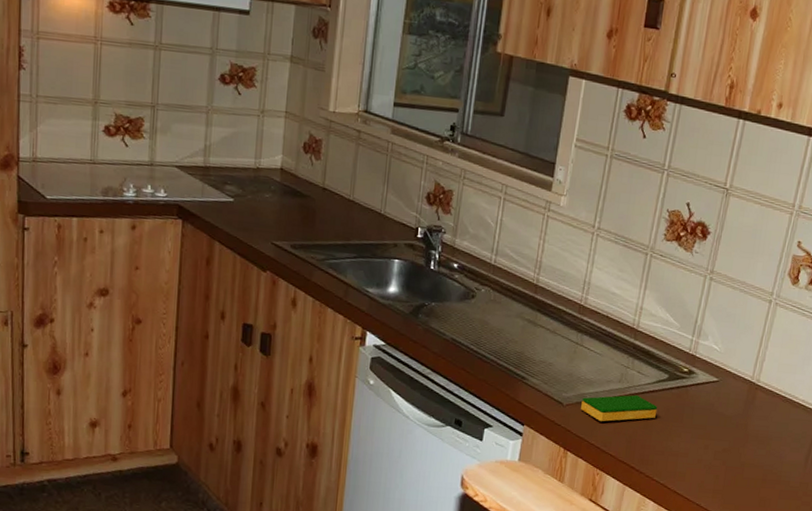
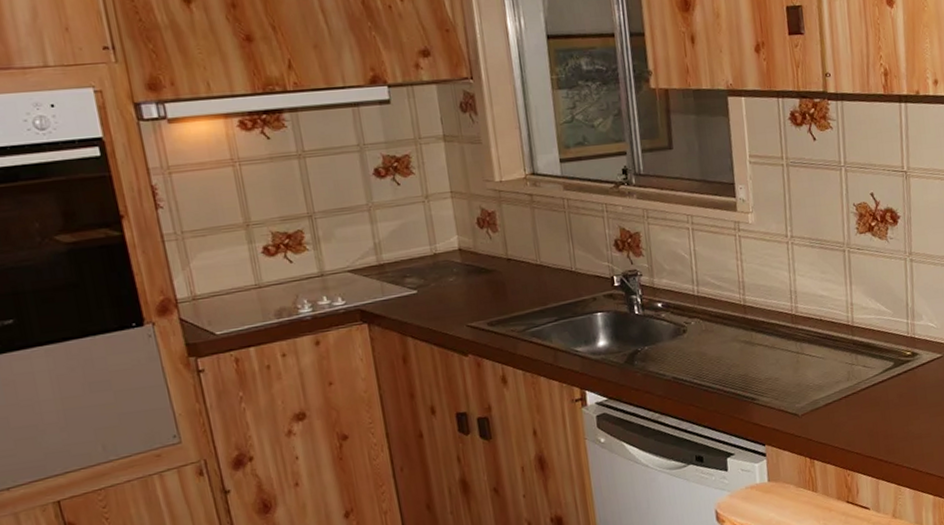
dish sponge: present [581,394,658,422] -> none [816,388,892,423]

